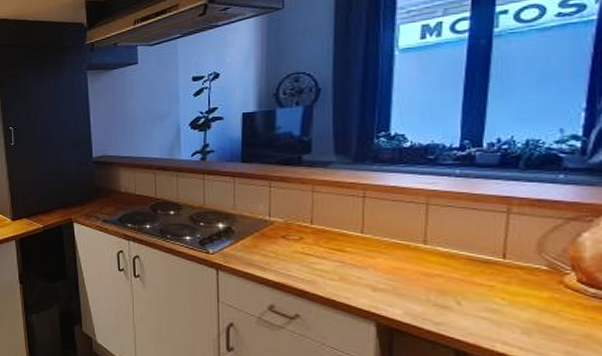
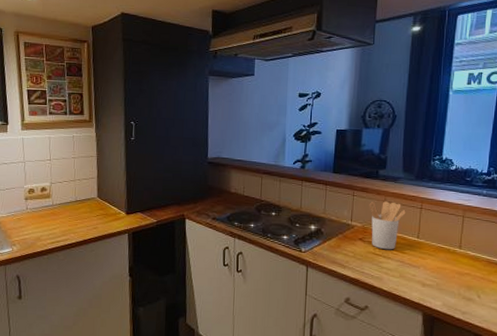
utensil holder: none [291,191,343,249] -> present [369,201,406,250]

